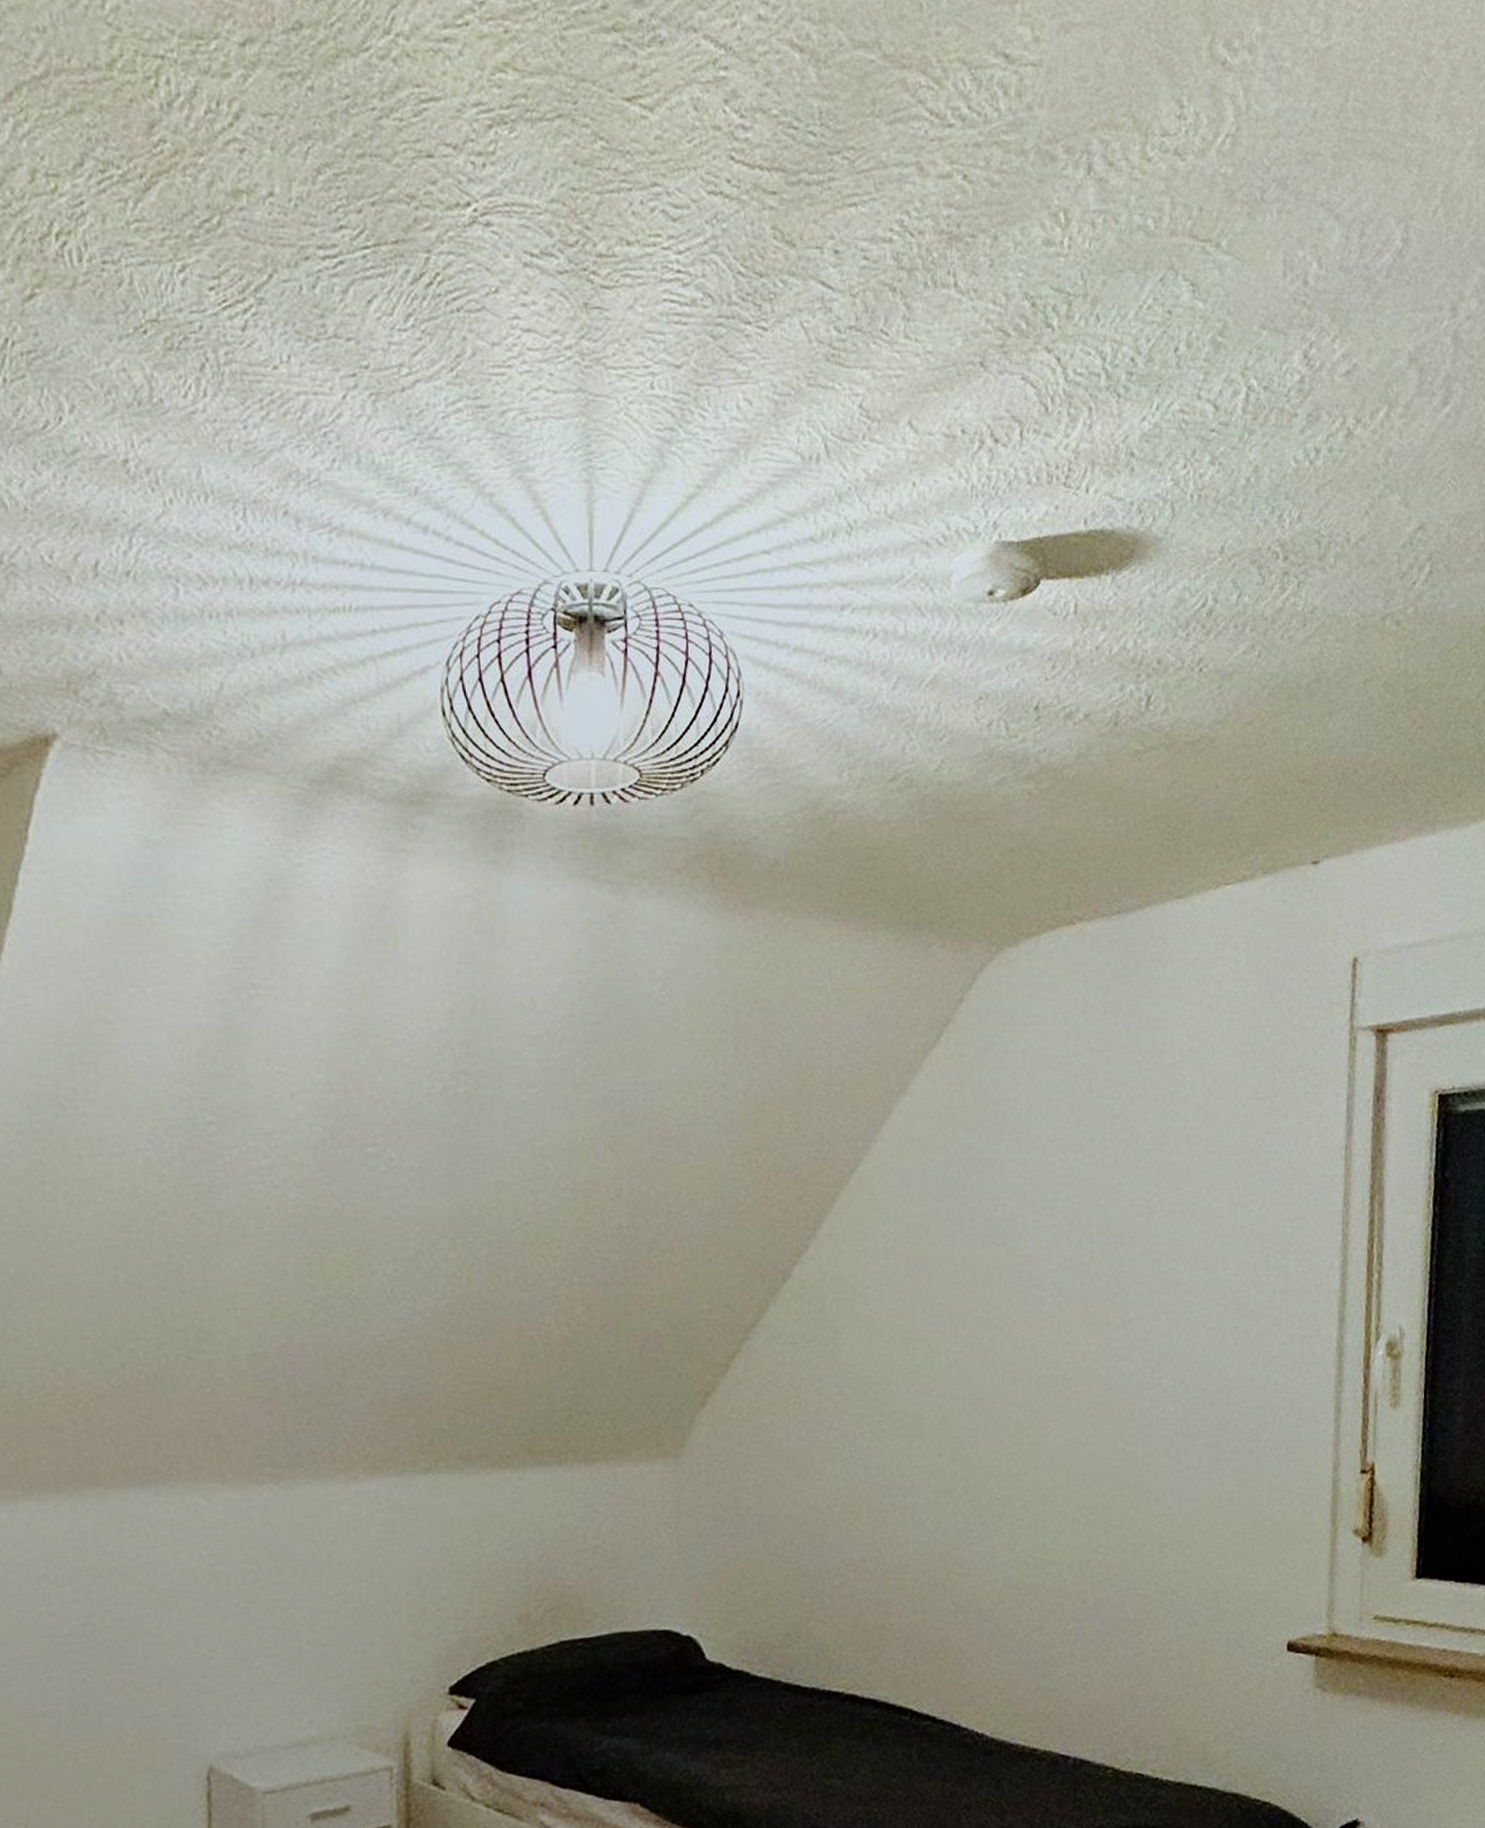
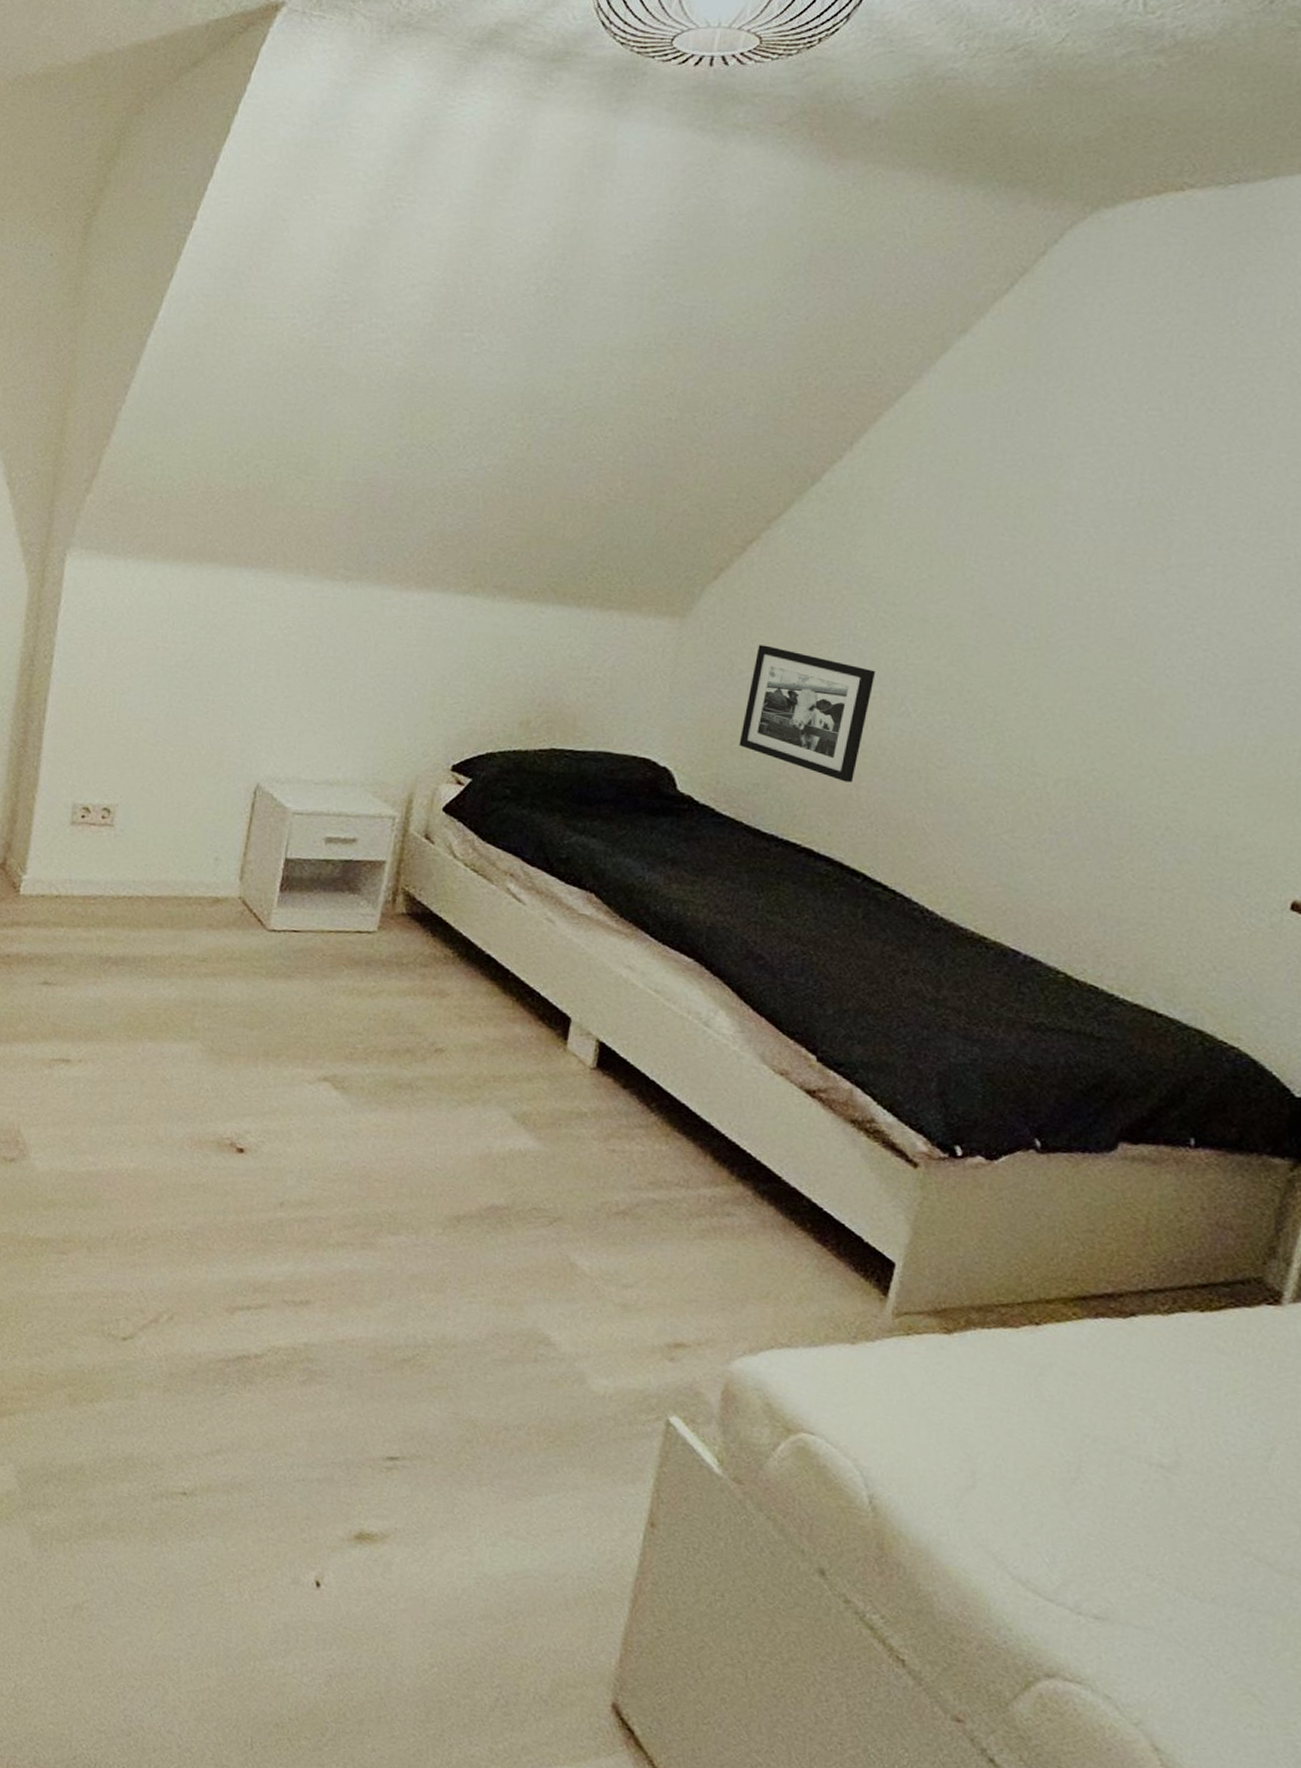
picture frame: none [760,1473,884,1612] -> present [739,644,876,783]

